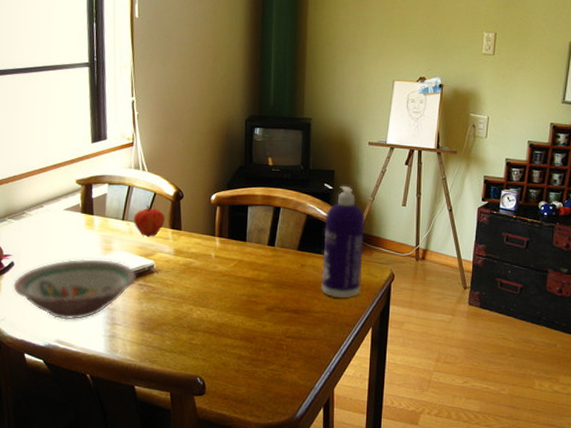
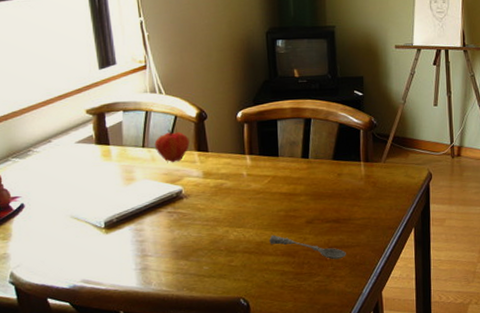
bowl: present [13,259,136,320] -> none [26,190,164,258]
soupspoon: none [230,318,302,350] -> present [269,234,346,260]
spray bottle: present [321,185,366,298] -> none [357,91,400,203]

